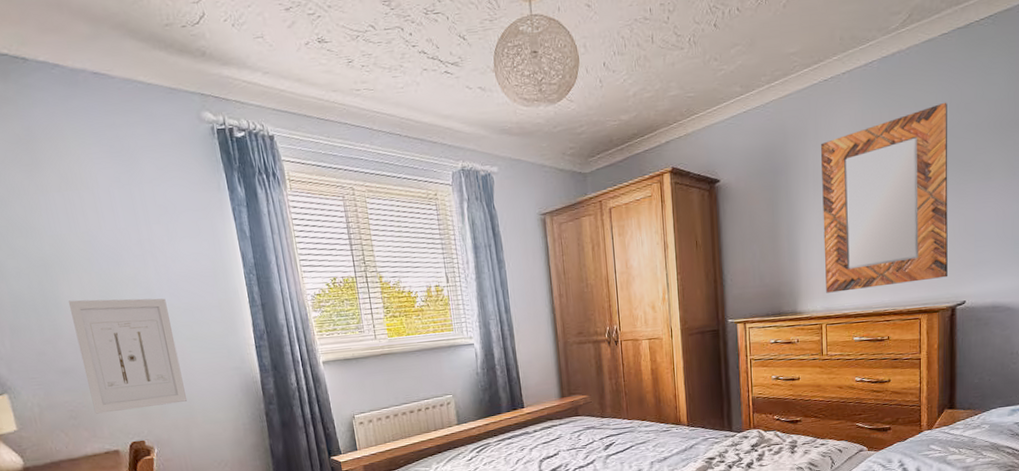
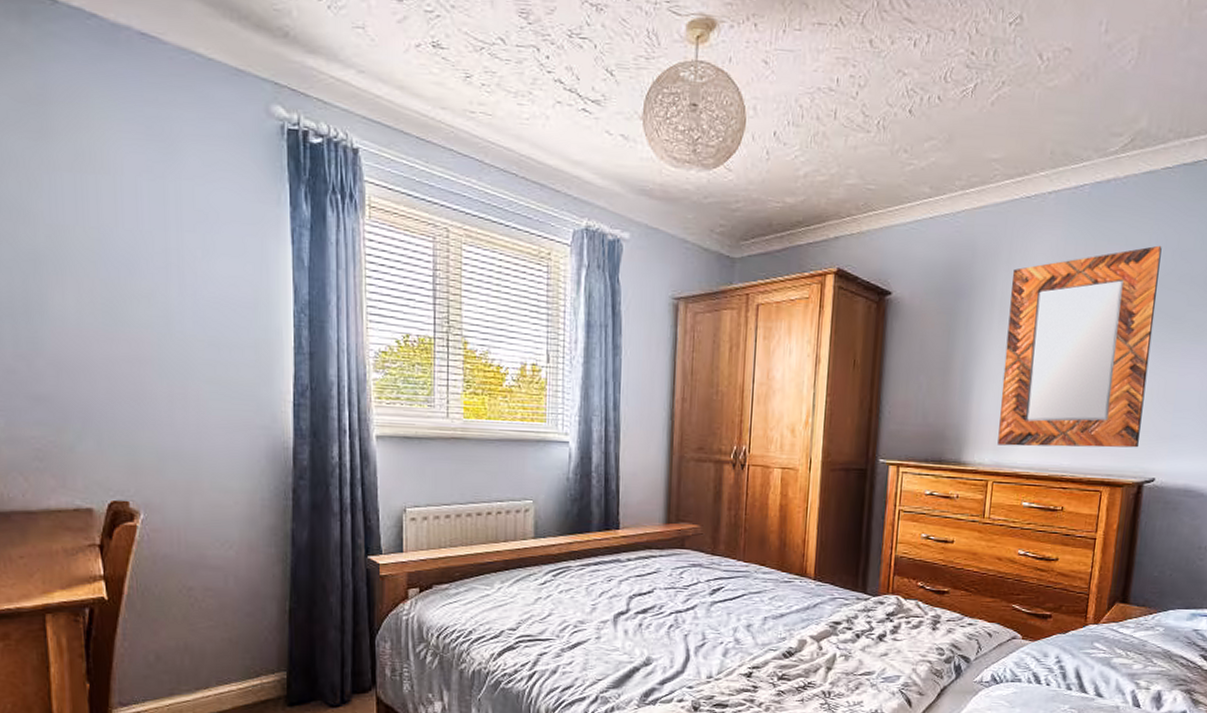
wall art: present [68,298,188,414] -> none [57,310,194,461]

